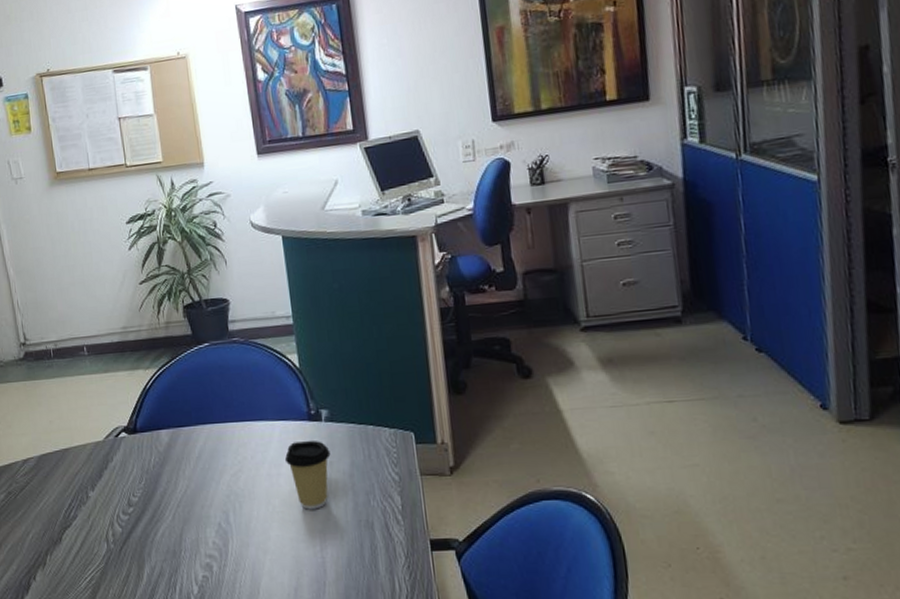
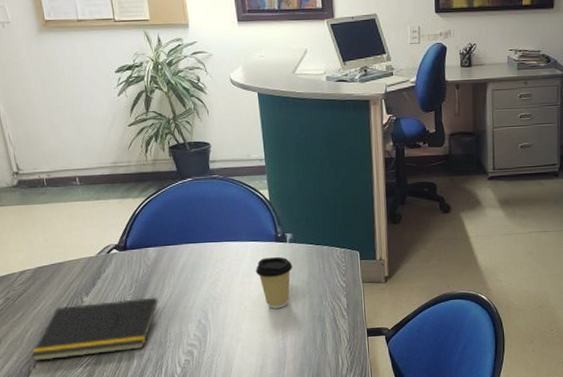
notepad: none [32,492,172,571] -> present [31,297,158,361]

